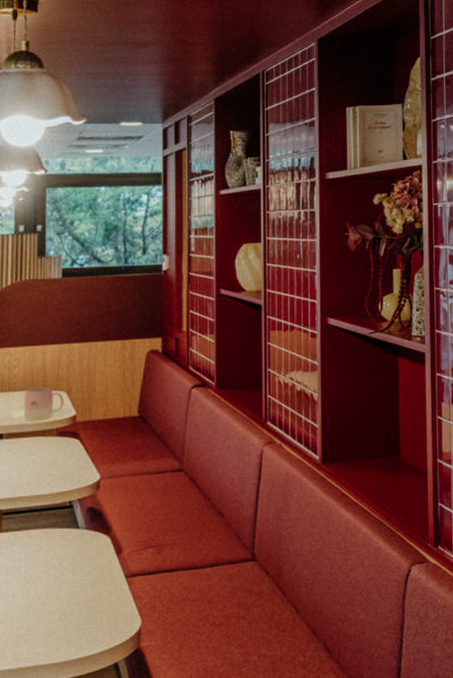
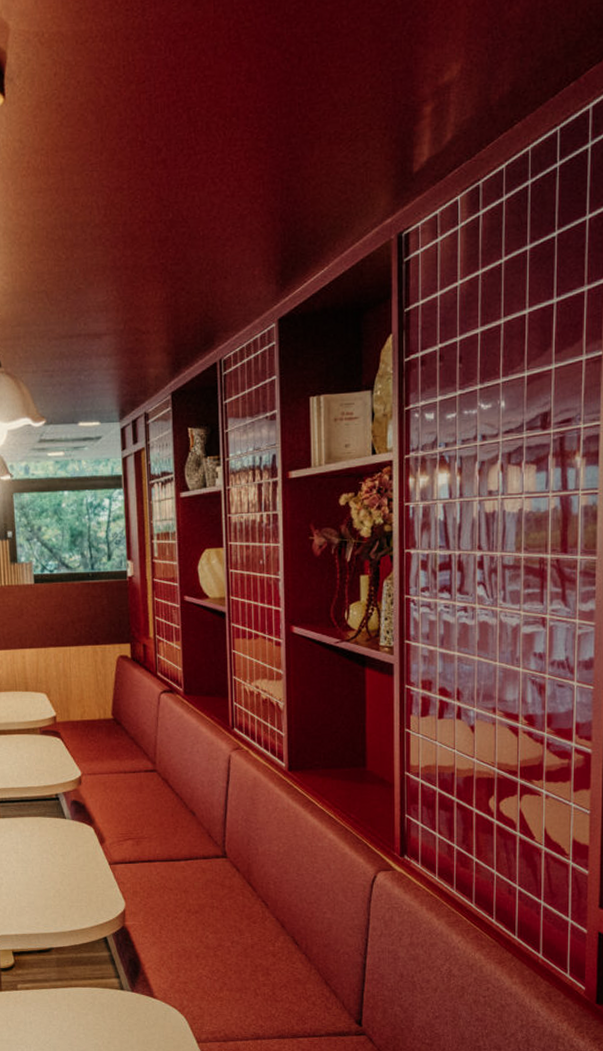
mug: present [24,387,64,422] -> none [9,688,44,721]

